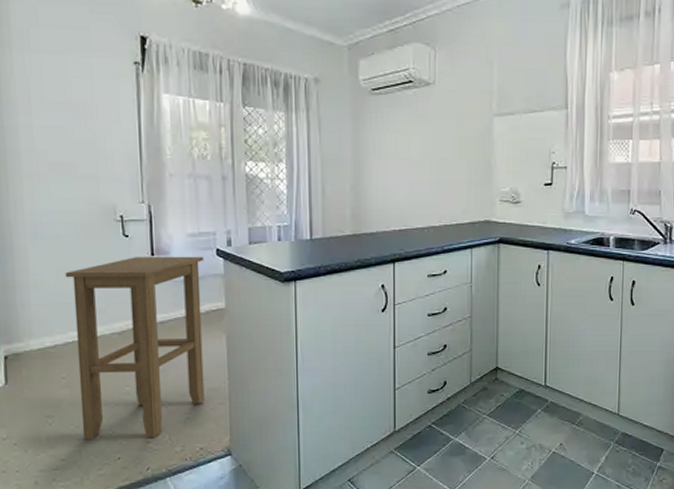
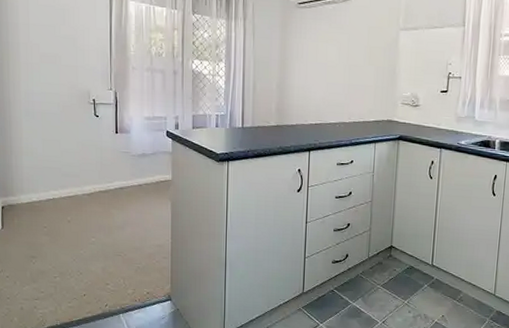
stool: present [65,256,205,439] -> none [49,133,156,281]

